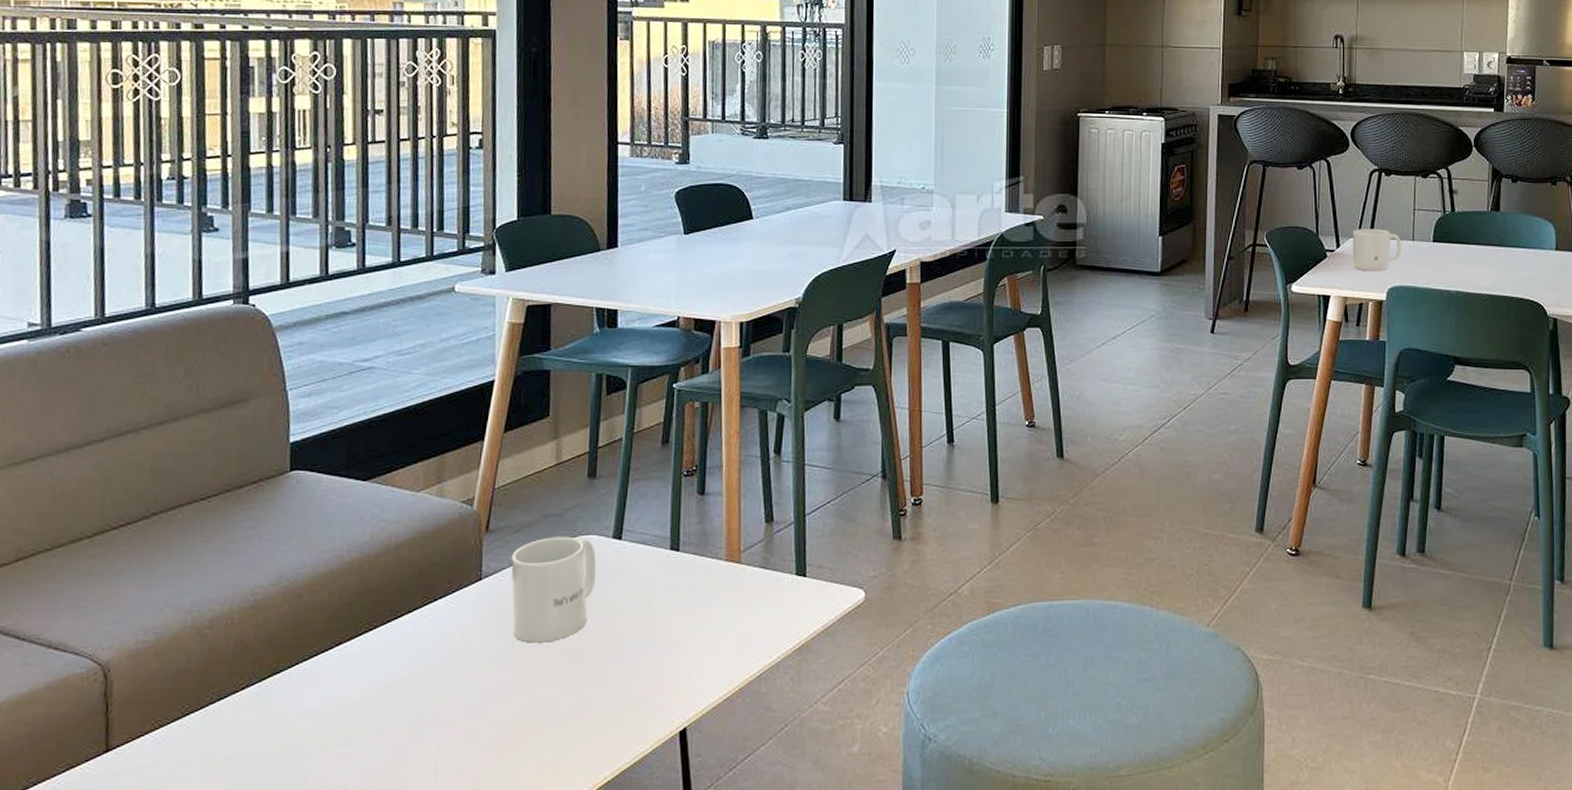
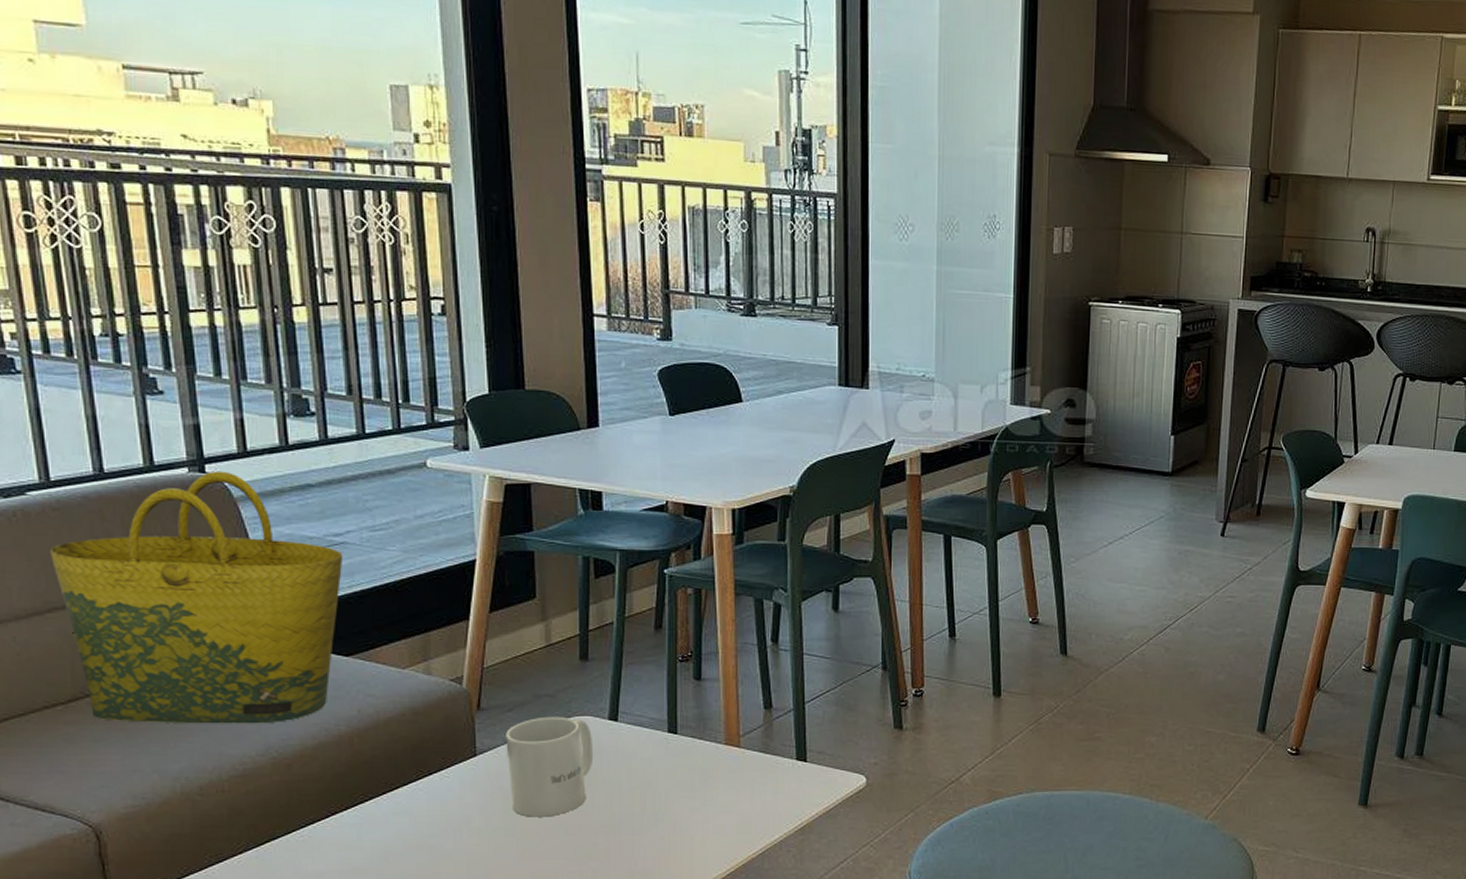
tote bag: none [95,302,370,555] -> present [49,470,344,724]
mug: present [1352,229,1402,271] -> none [1370,435,1422,480]

